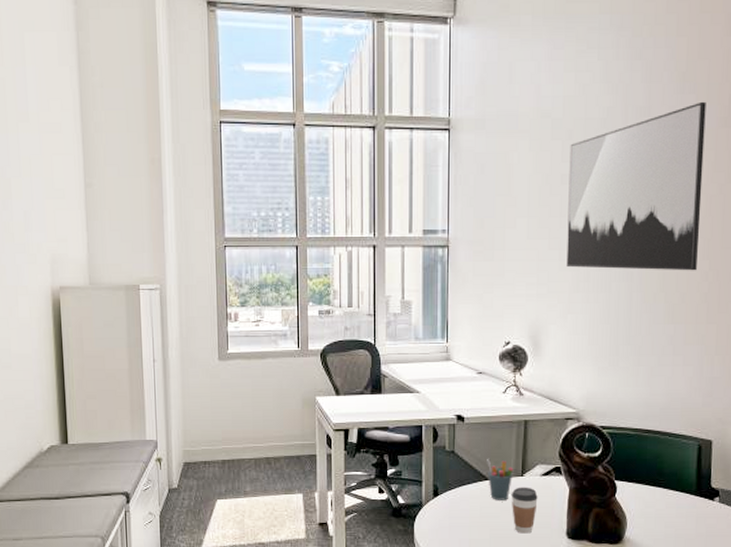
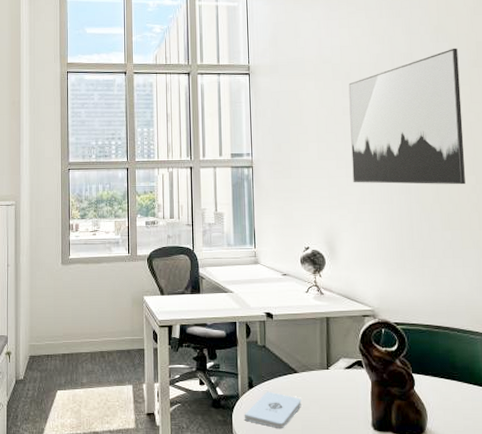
notepad: none [427,499,491,537] -> present [244,391,302,428]
pen holder: present [487,459,514,500] -> none [295,353,320,392]
coffee cup: present [511,487,538,534] -> none [318,379,343,425]

